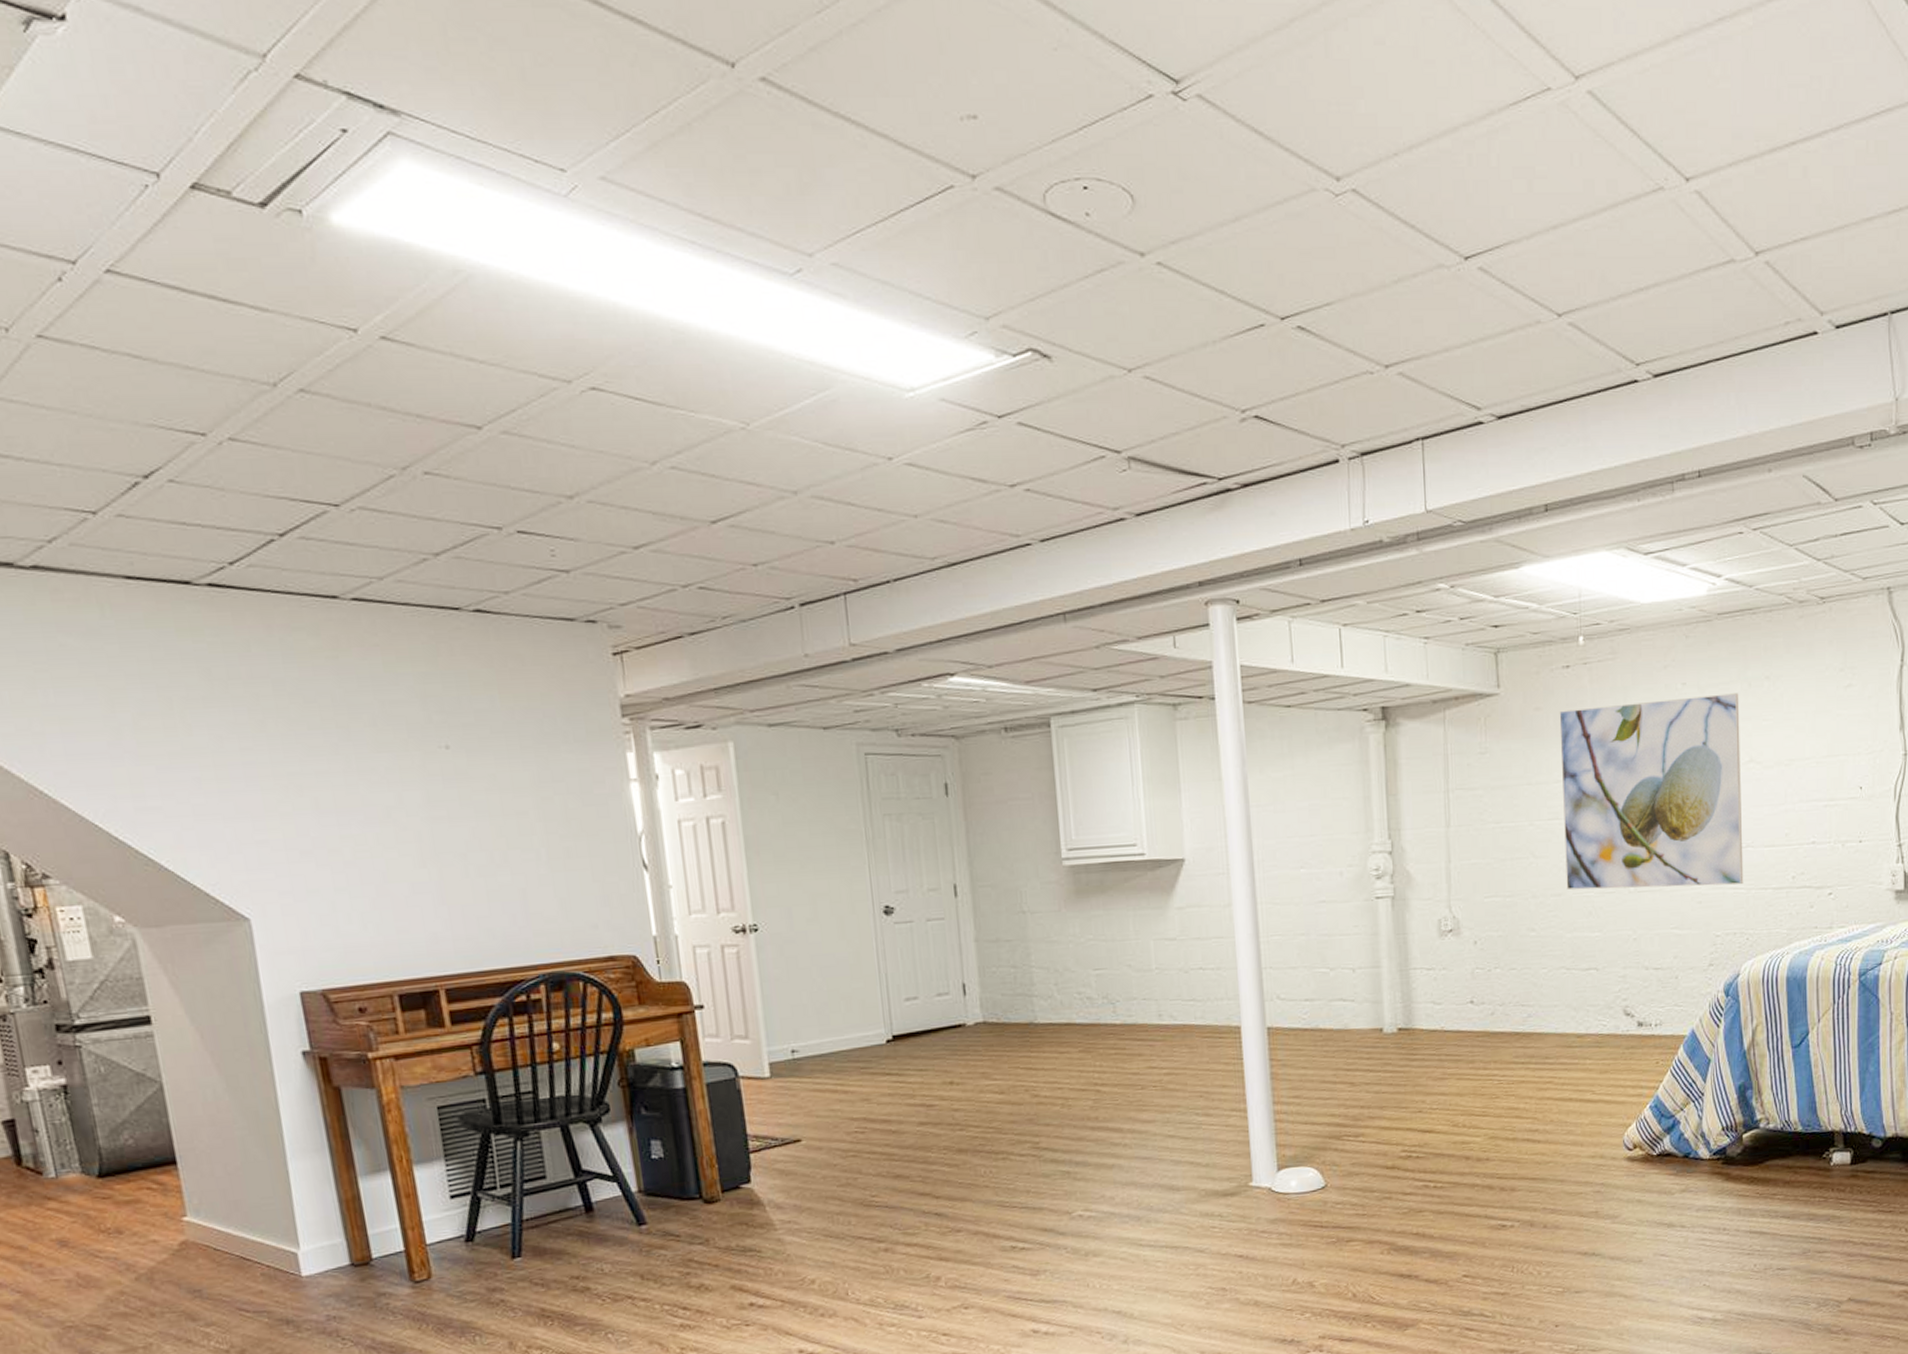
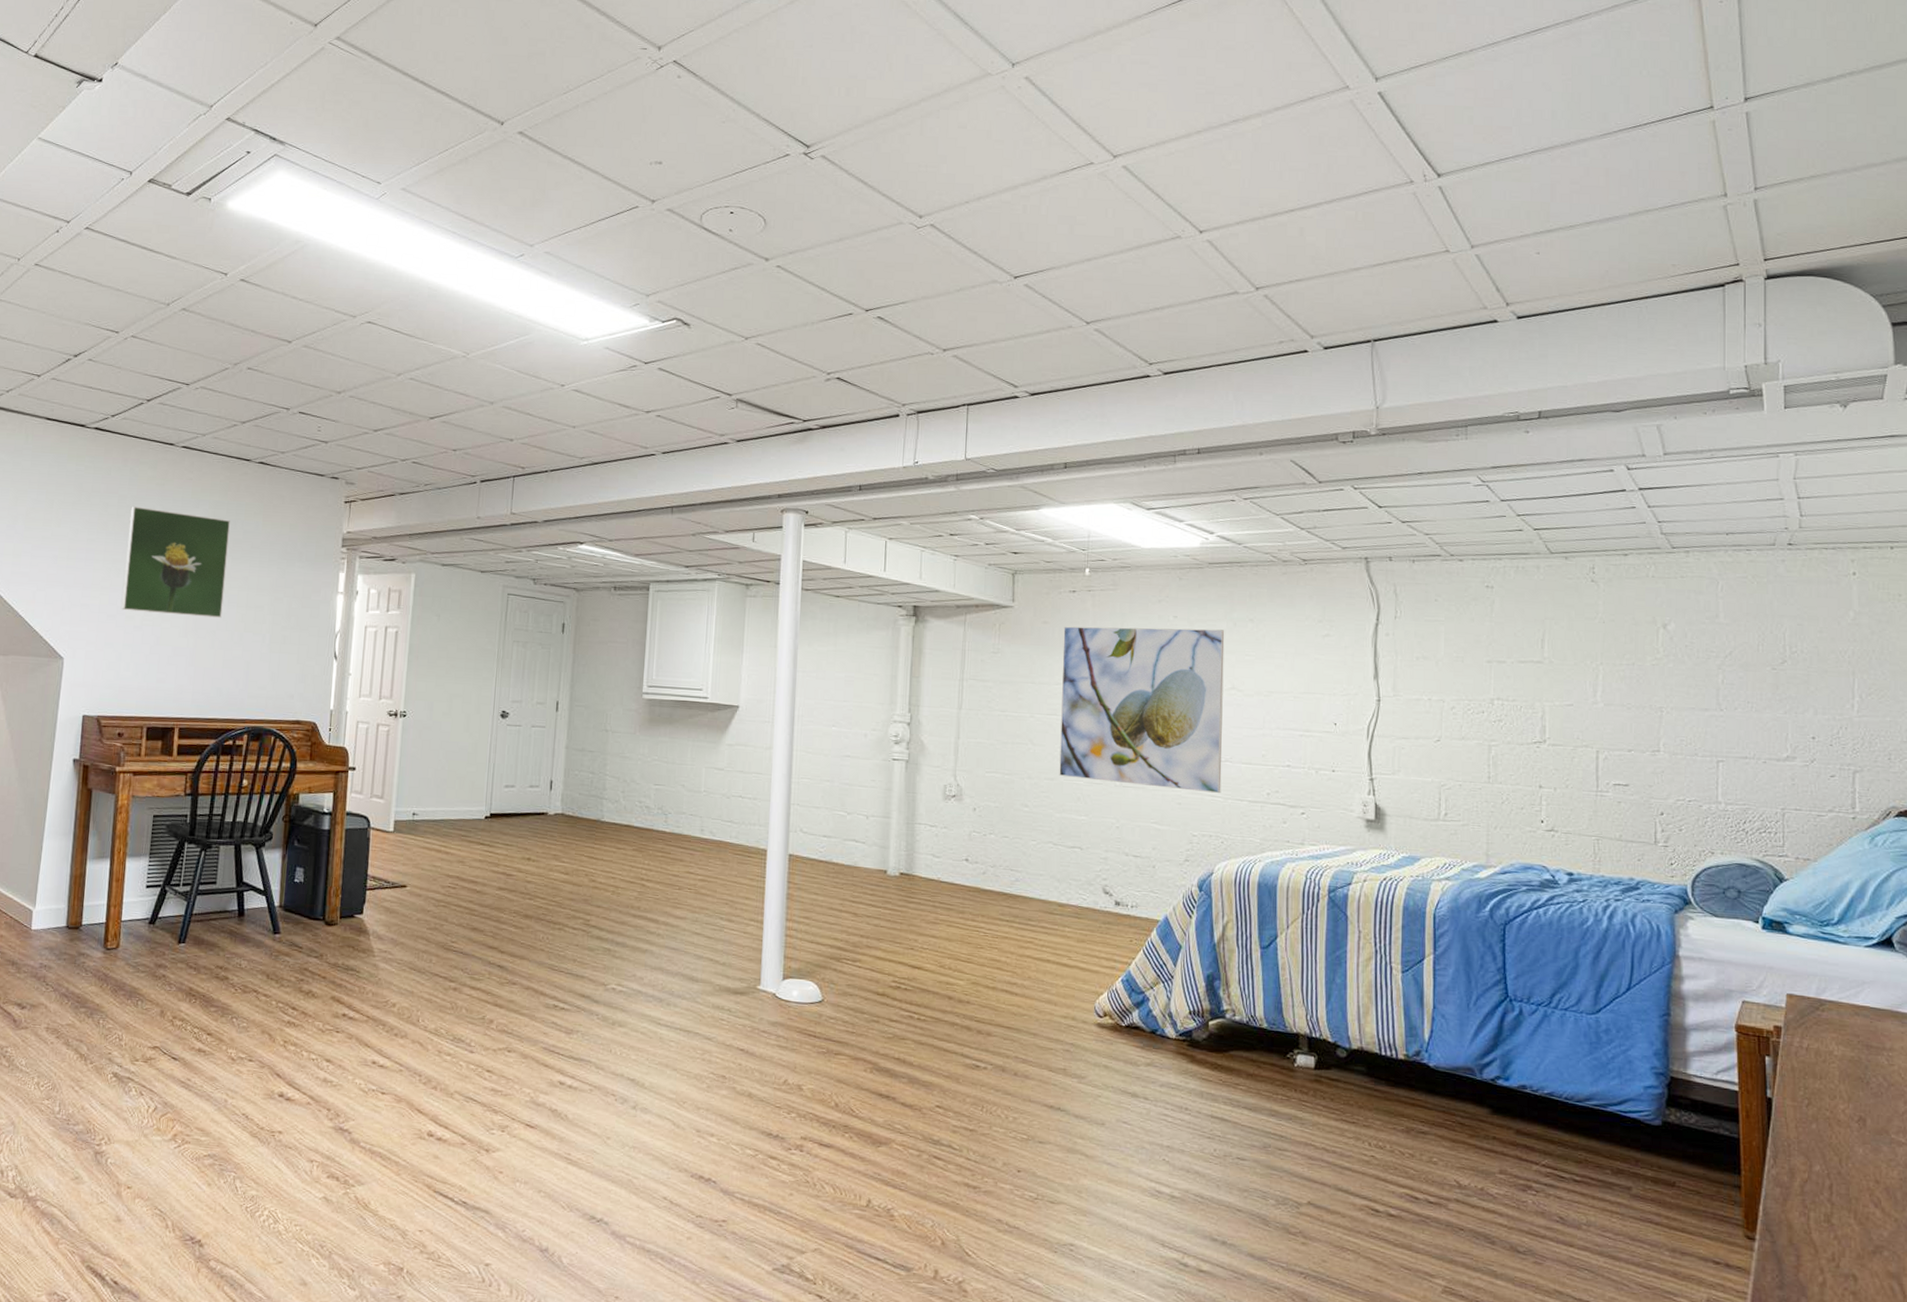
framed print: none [295,692,471,843] -> present [120,506,230,618]

